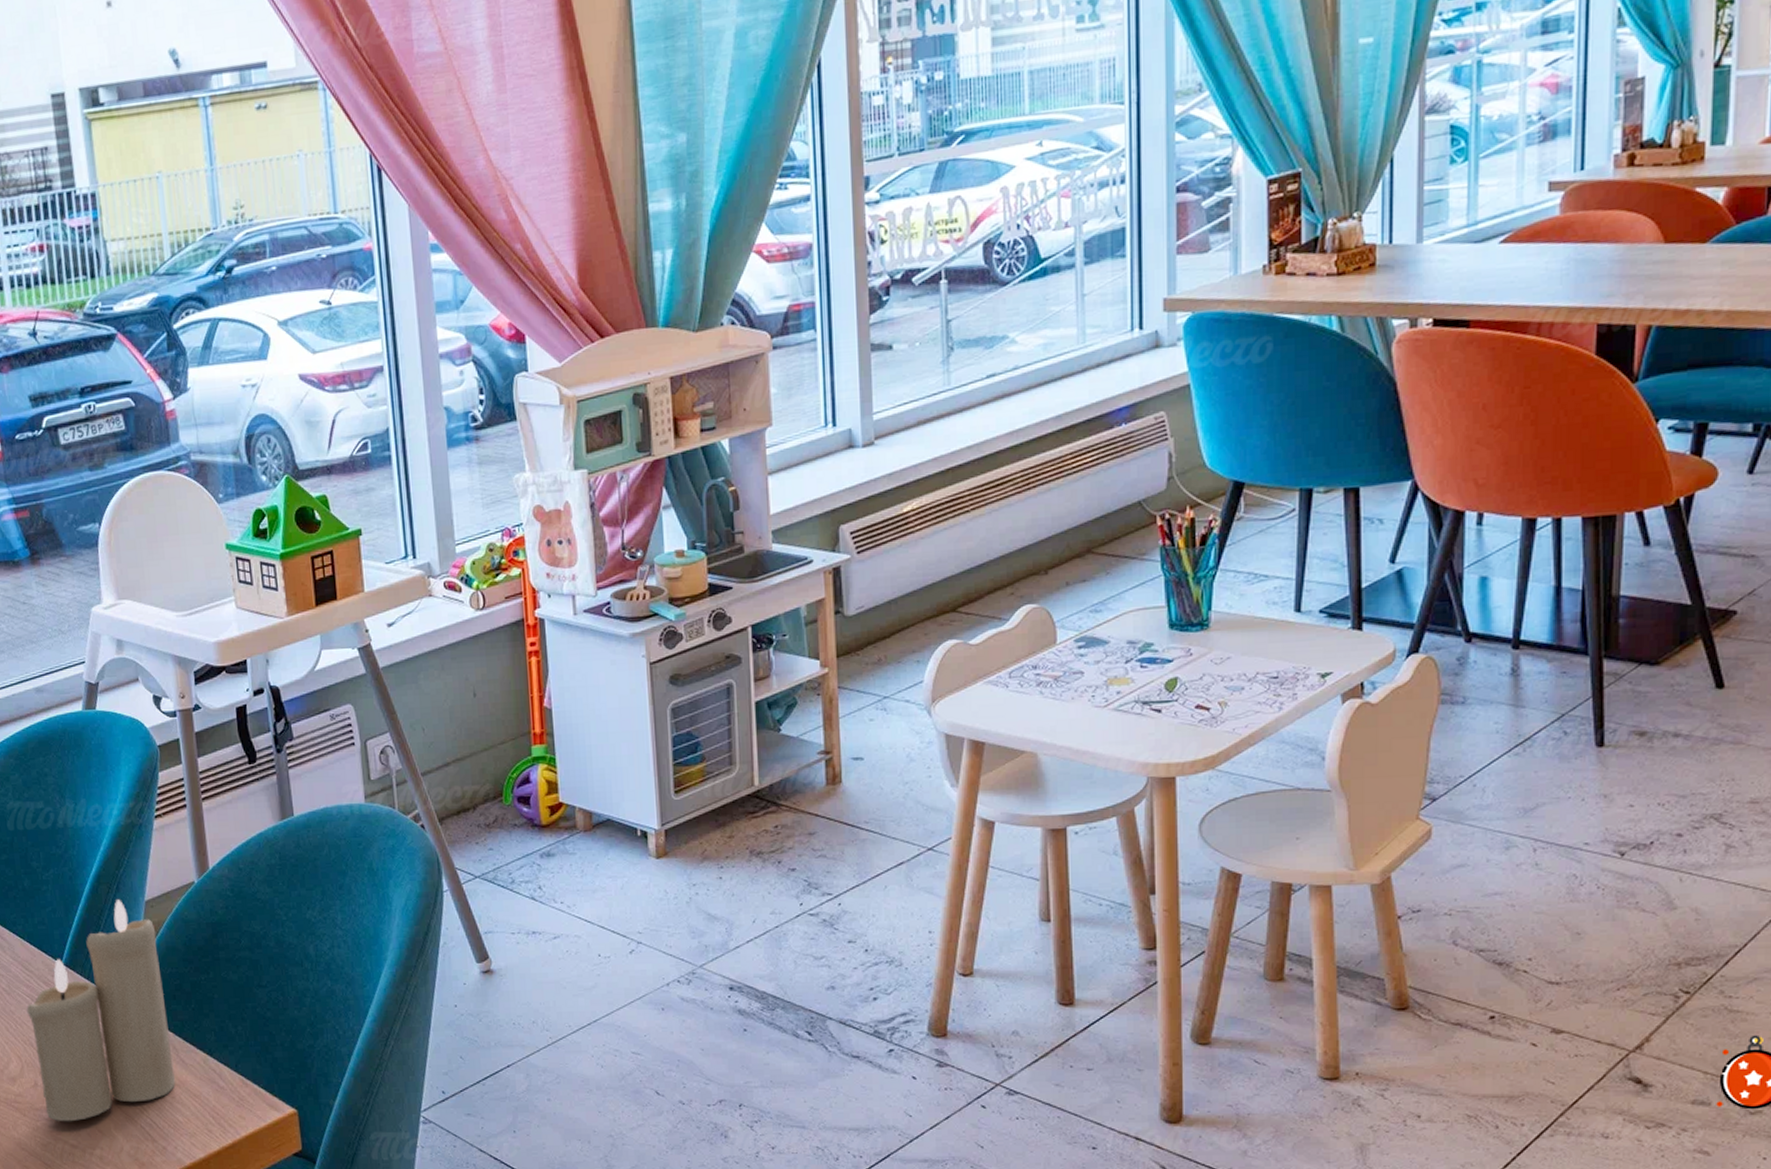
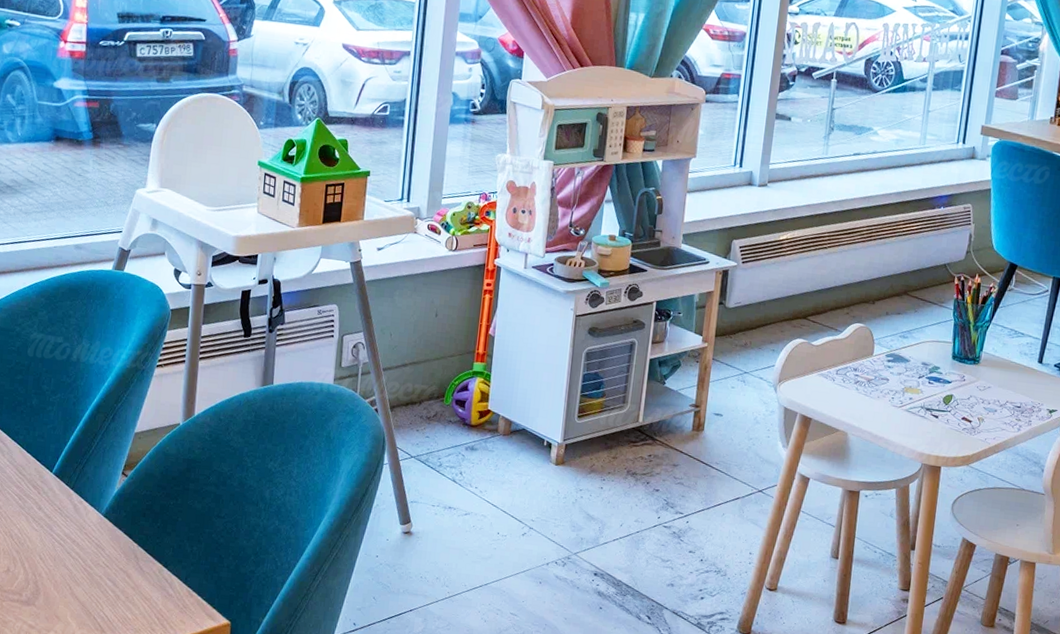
candle: present [26,900,175,1122] -> none [12,428,139,606]

